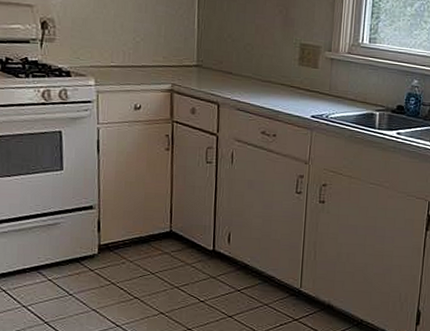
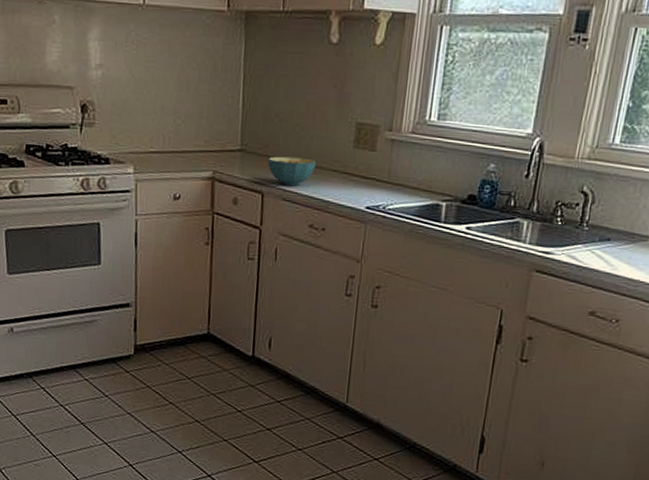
cereal bowl: none [222,71,267,97] -> present [267,156,317,185]

